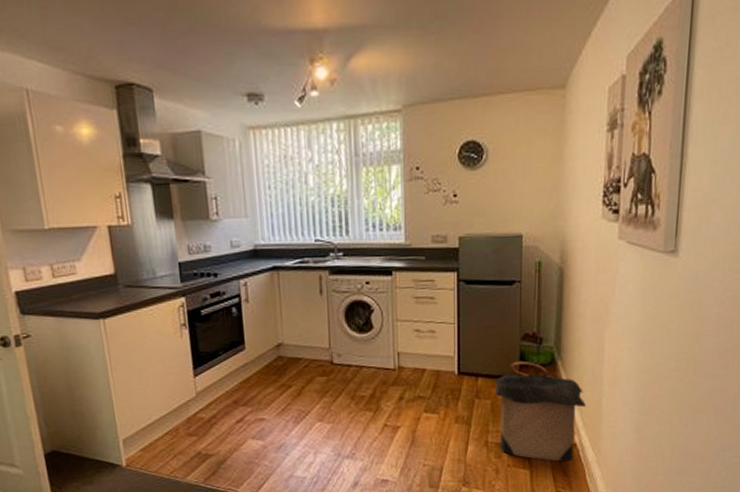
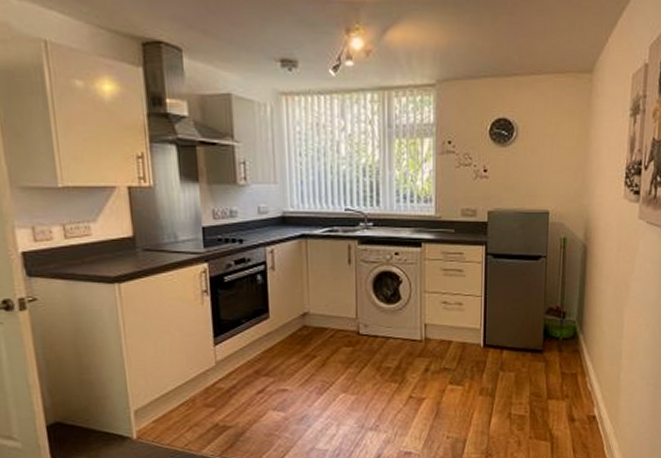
laundry hamper: present [494,361,586,462] -> none [518,334,605,434]

